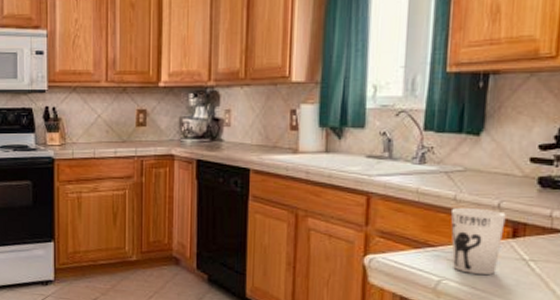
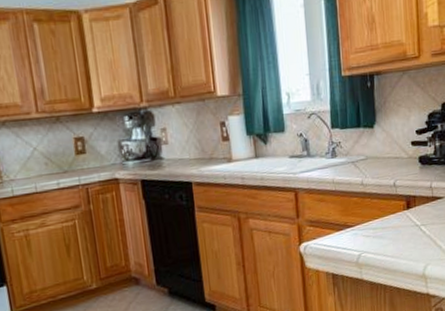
cup: present [451,207,506,275] -> none [361,188,401,245]

